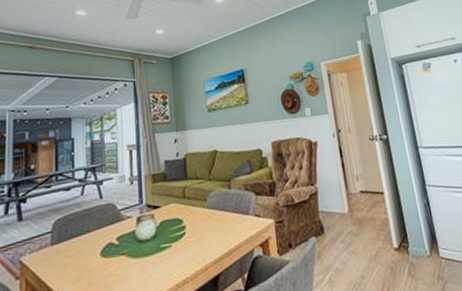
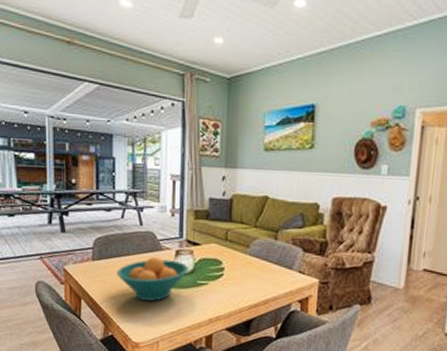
fruit bowl: none [77,227,152,280] -> present [116,256,190,302]

